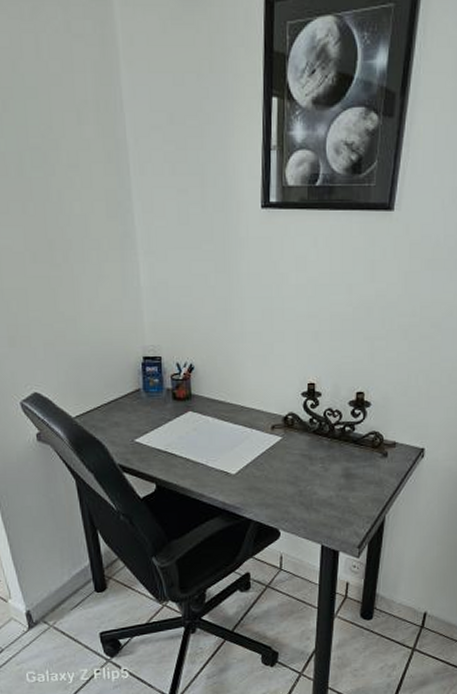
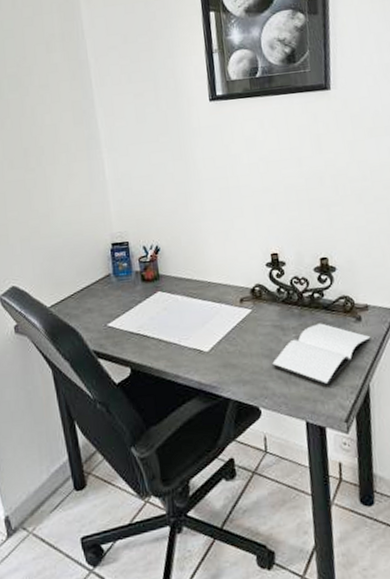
book: none [295,456,394,515] -> present [271,323,371,386]

